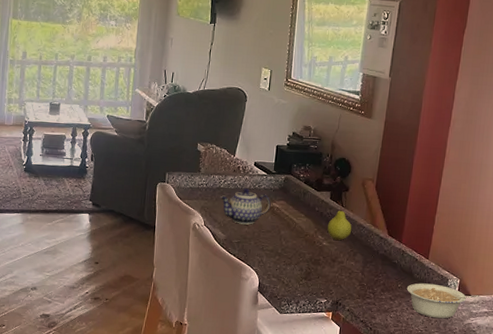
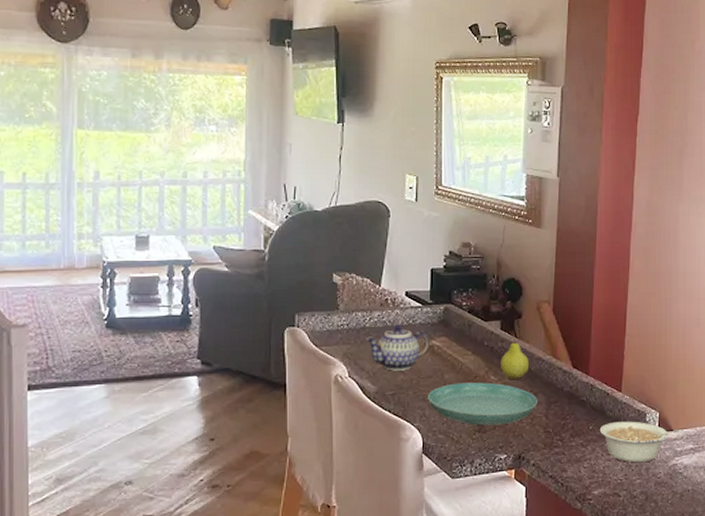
saucer: none [266,238,356,276] -> present [428,382,537,426]

